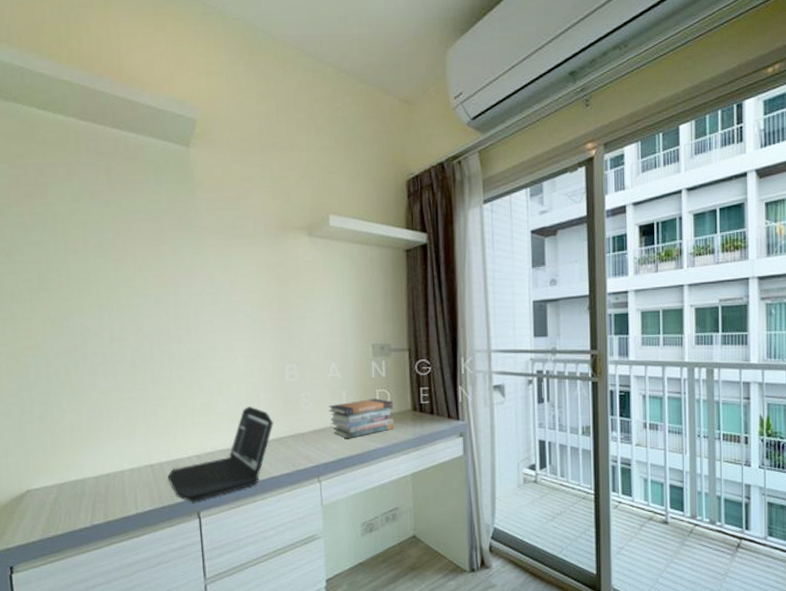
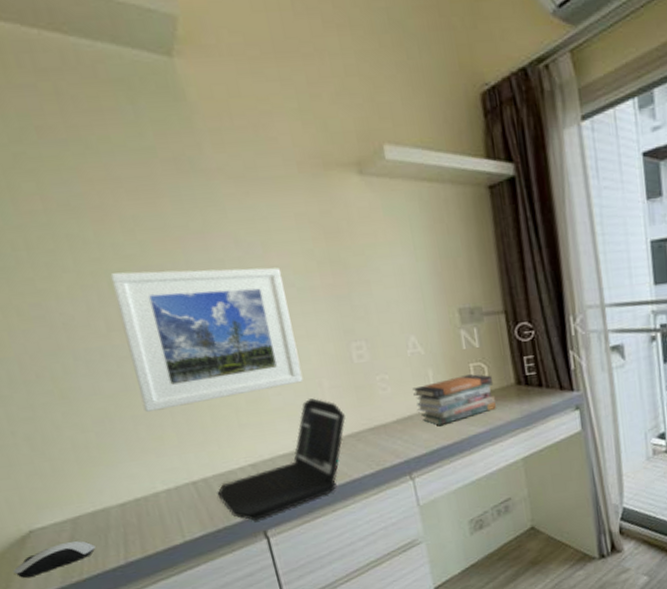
computer mouse: none [9,502,71,528] -> present [12,541,96,578]
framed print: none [120,298,246,405] -> present [110,267,304,412]

